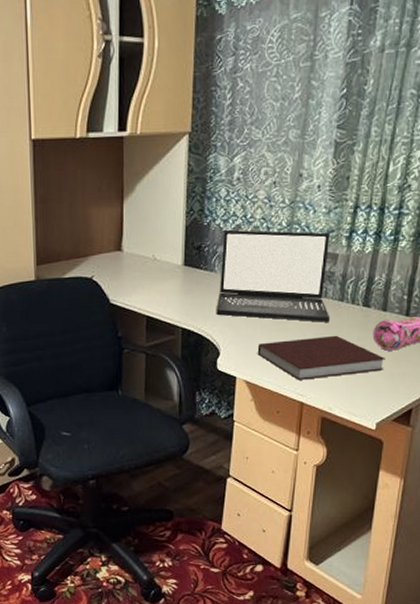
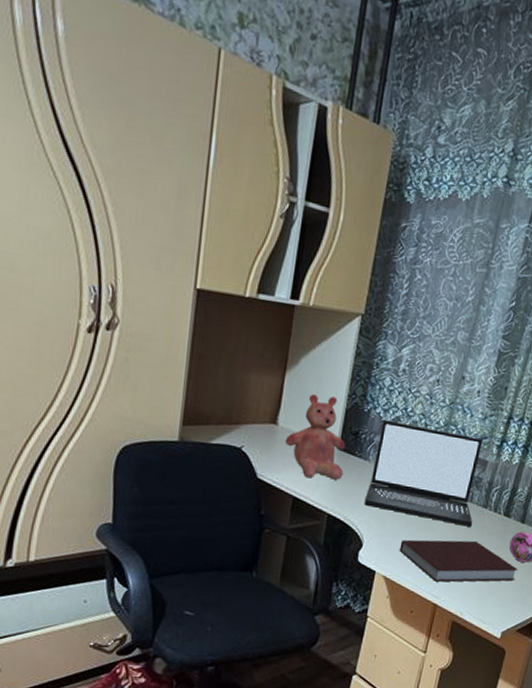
teddy bear: none [131,216,192,297] -> present [284,394,346,480]

